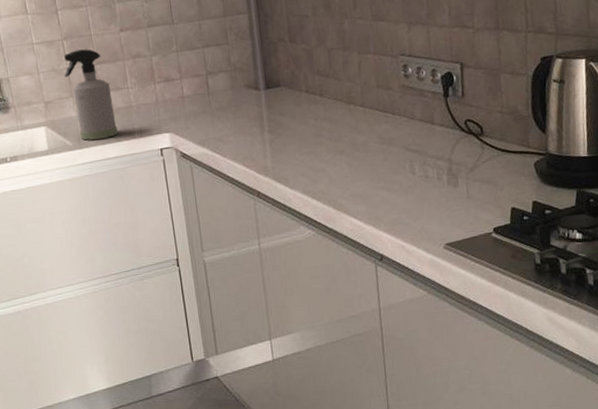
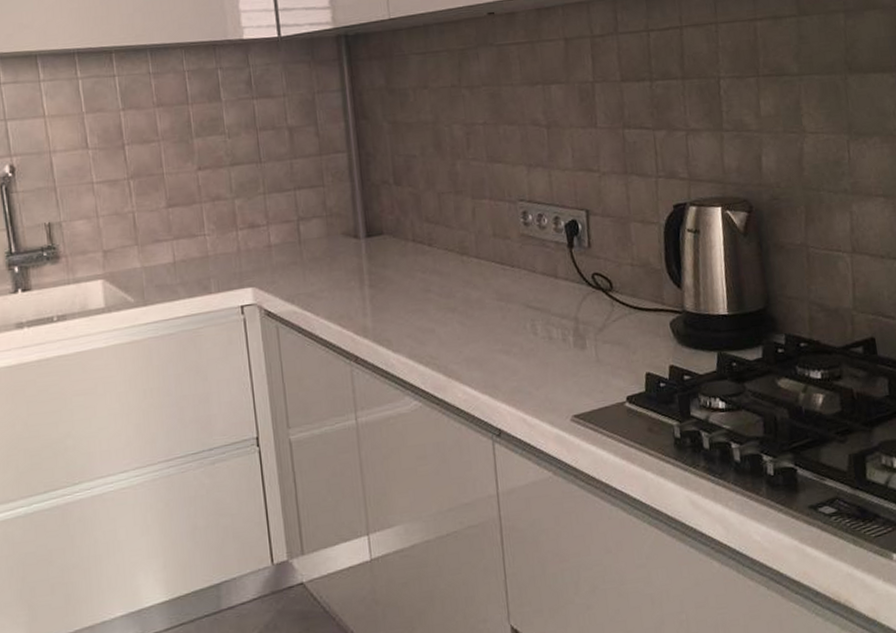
spray bottle: present [64,49,118,141] -> none [129,189,190,296]

